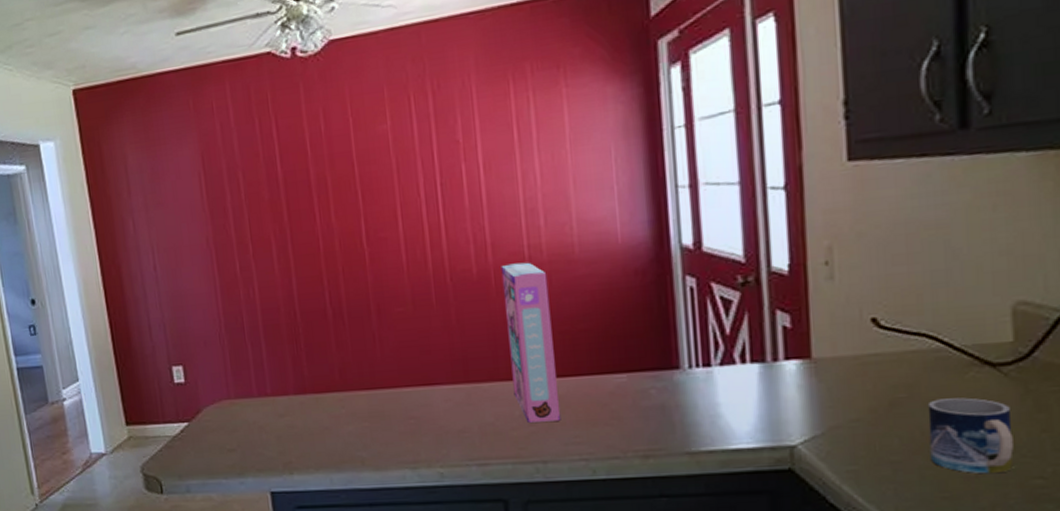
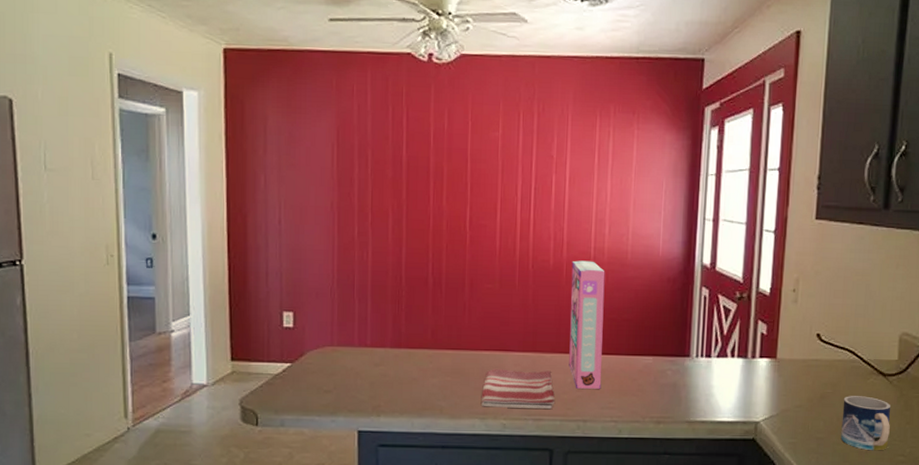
dish towel: none [408,404,502,454] -> present [481,368,555,410]

